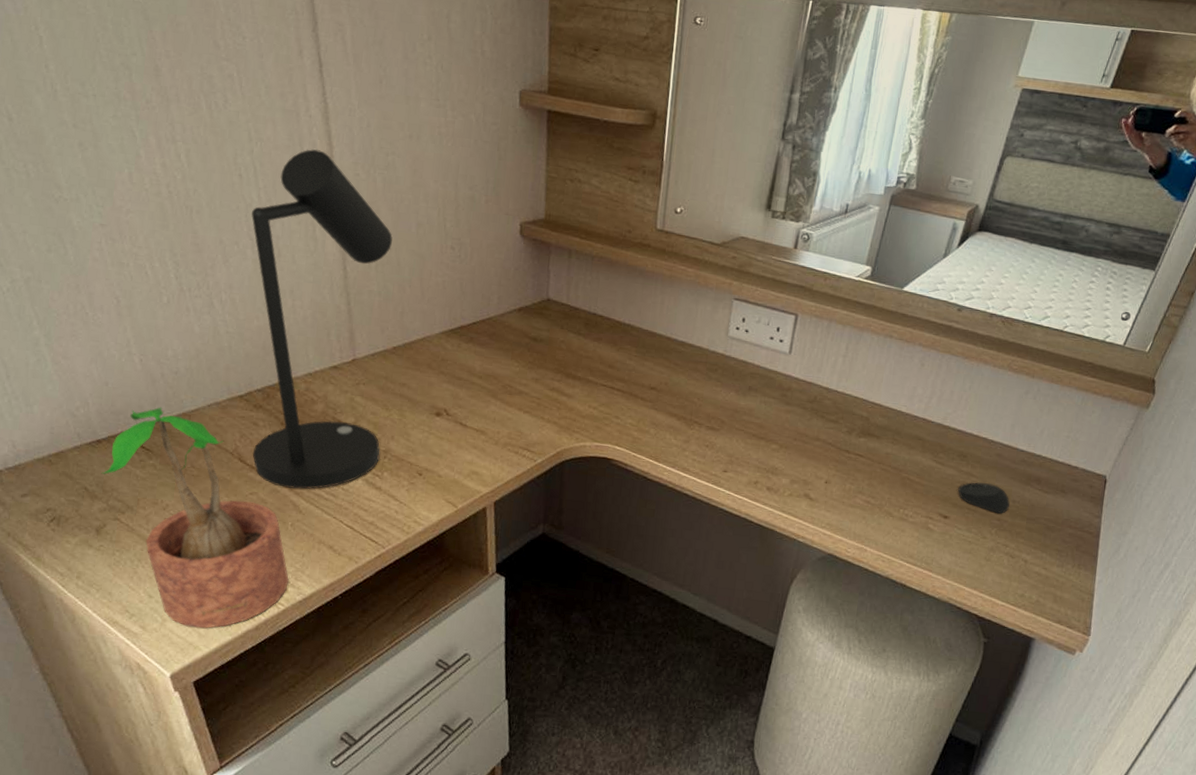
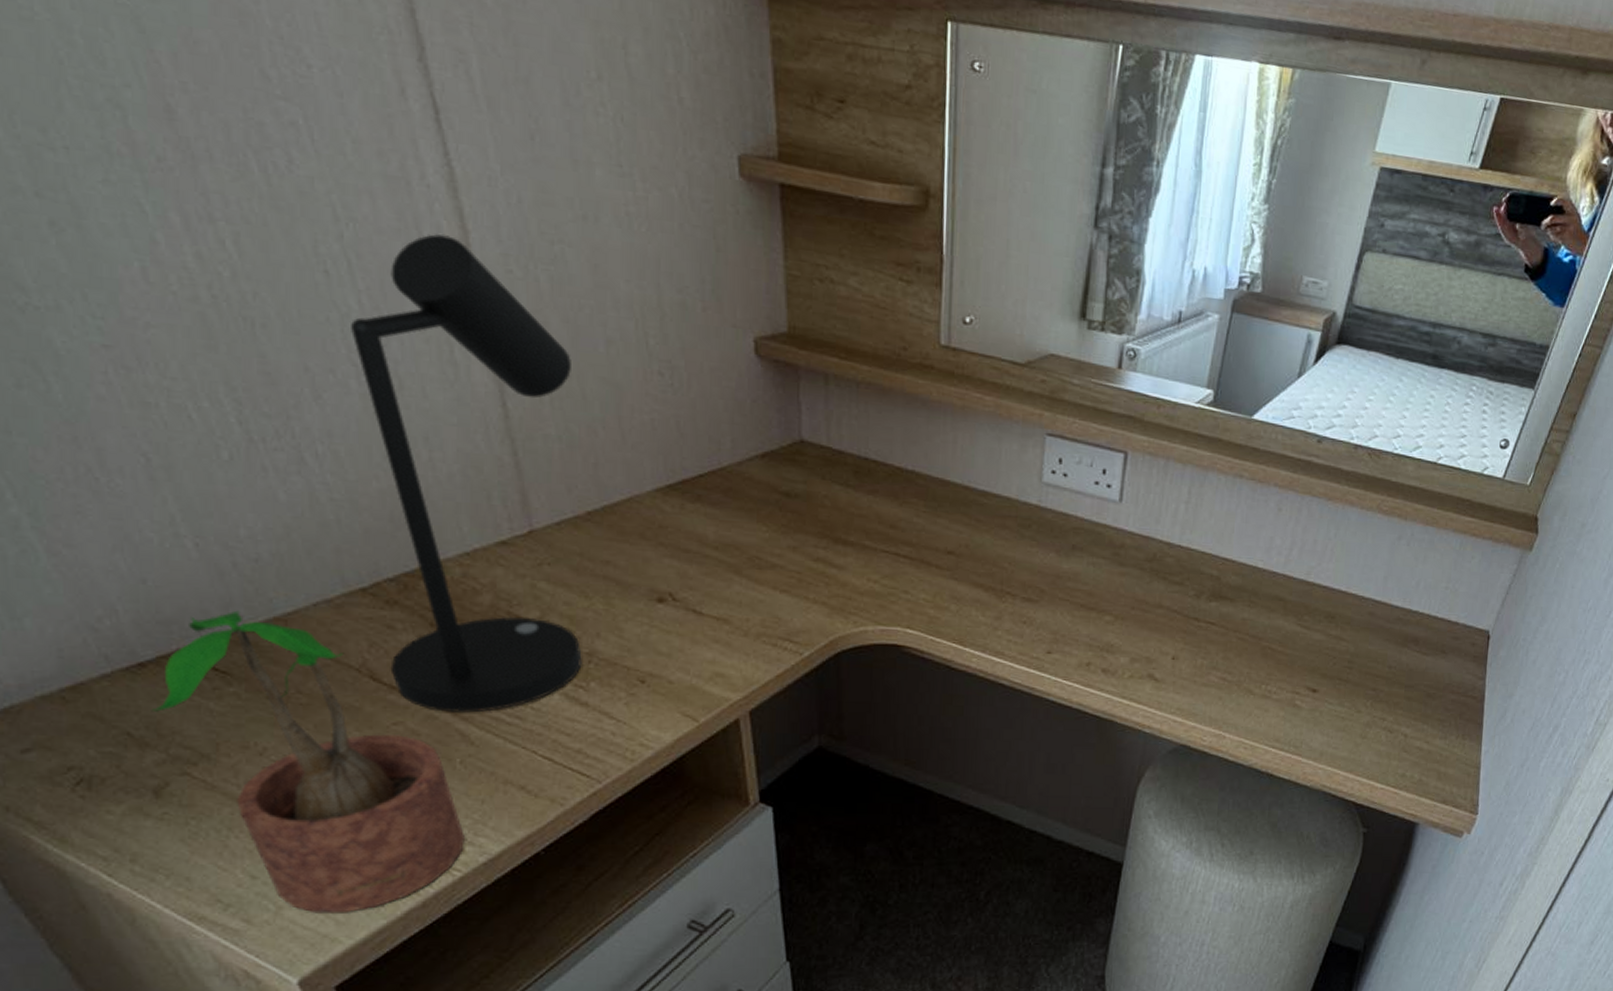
computer mouse: present [958,482,1010,514] -> none [1327,647,1385,684]

